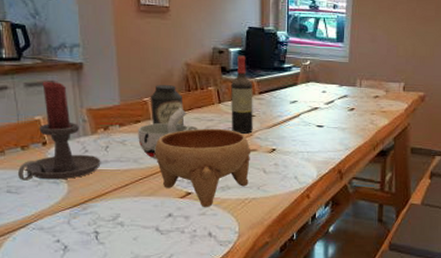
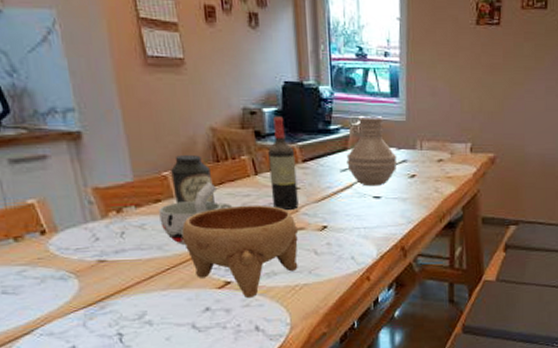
candle holder: present [18,81,101,181] -> none [13,155,117,279]
vase: none [296,57,339,117] -> present [346,116,398,187]

